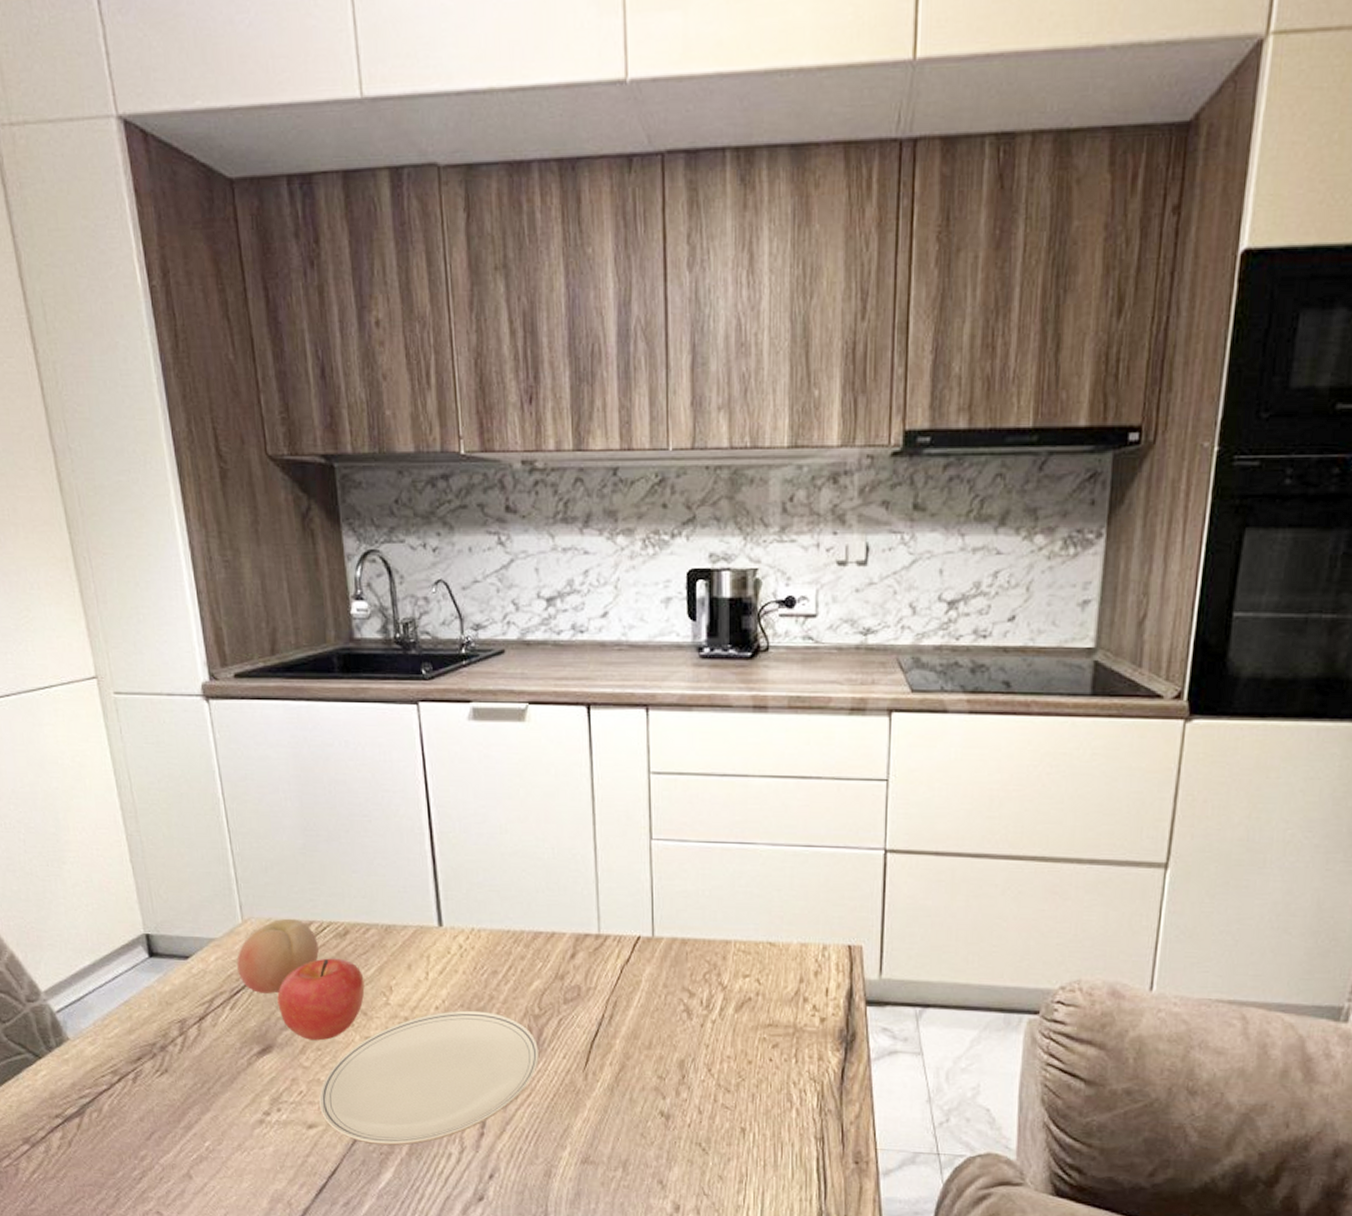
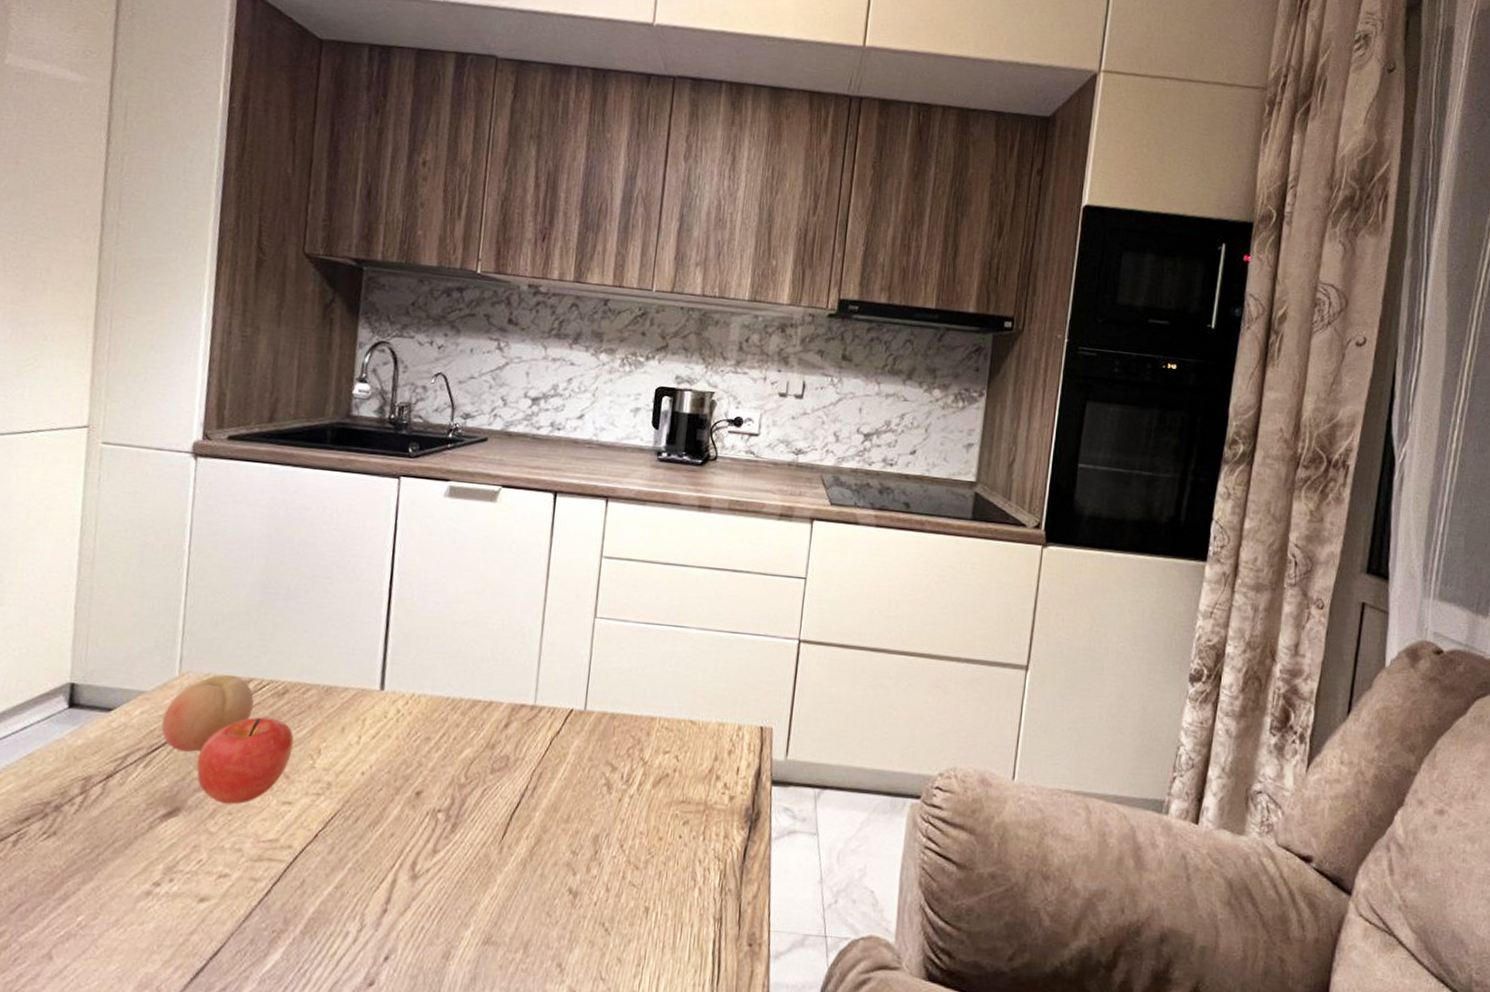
plate: present [319,1010,539,1146] -> none [216,776,459,923]

